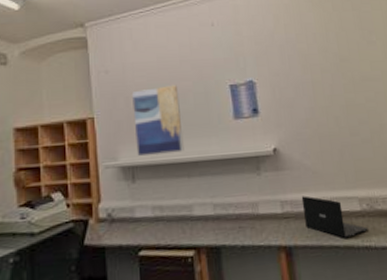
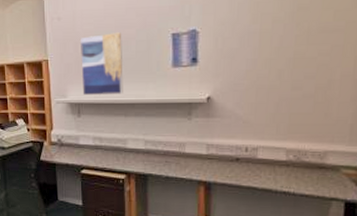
laptop: present [301,196,368,238] -> none [227,142,290,182]

